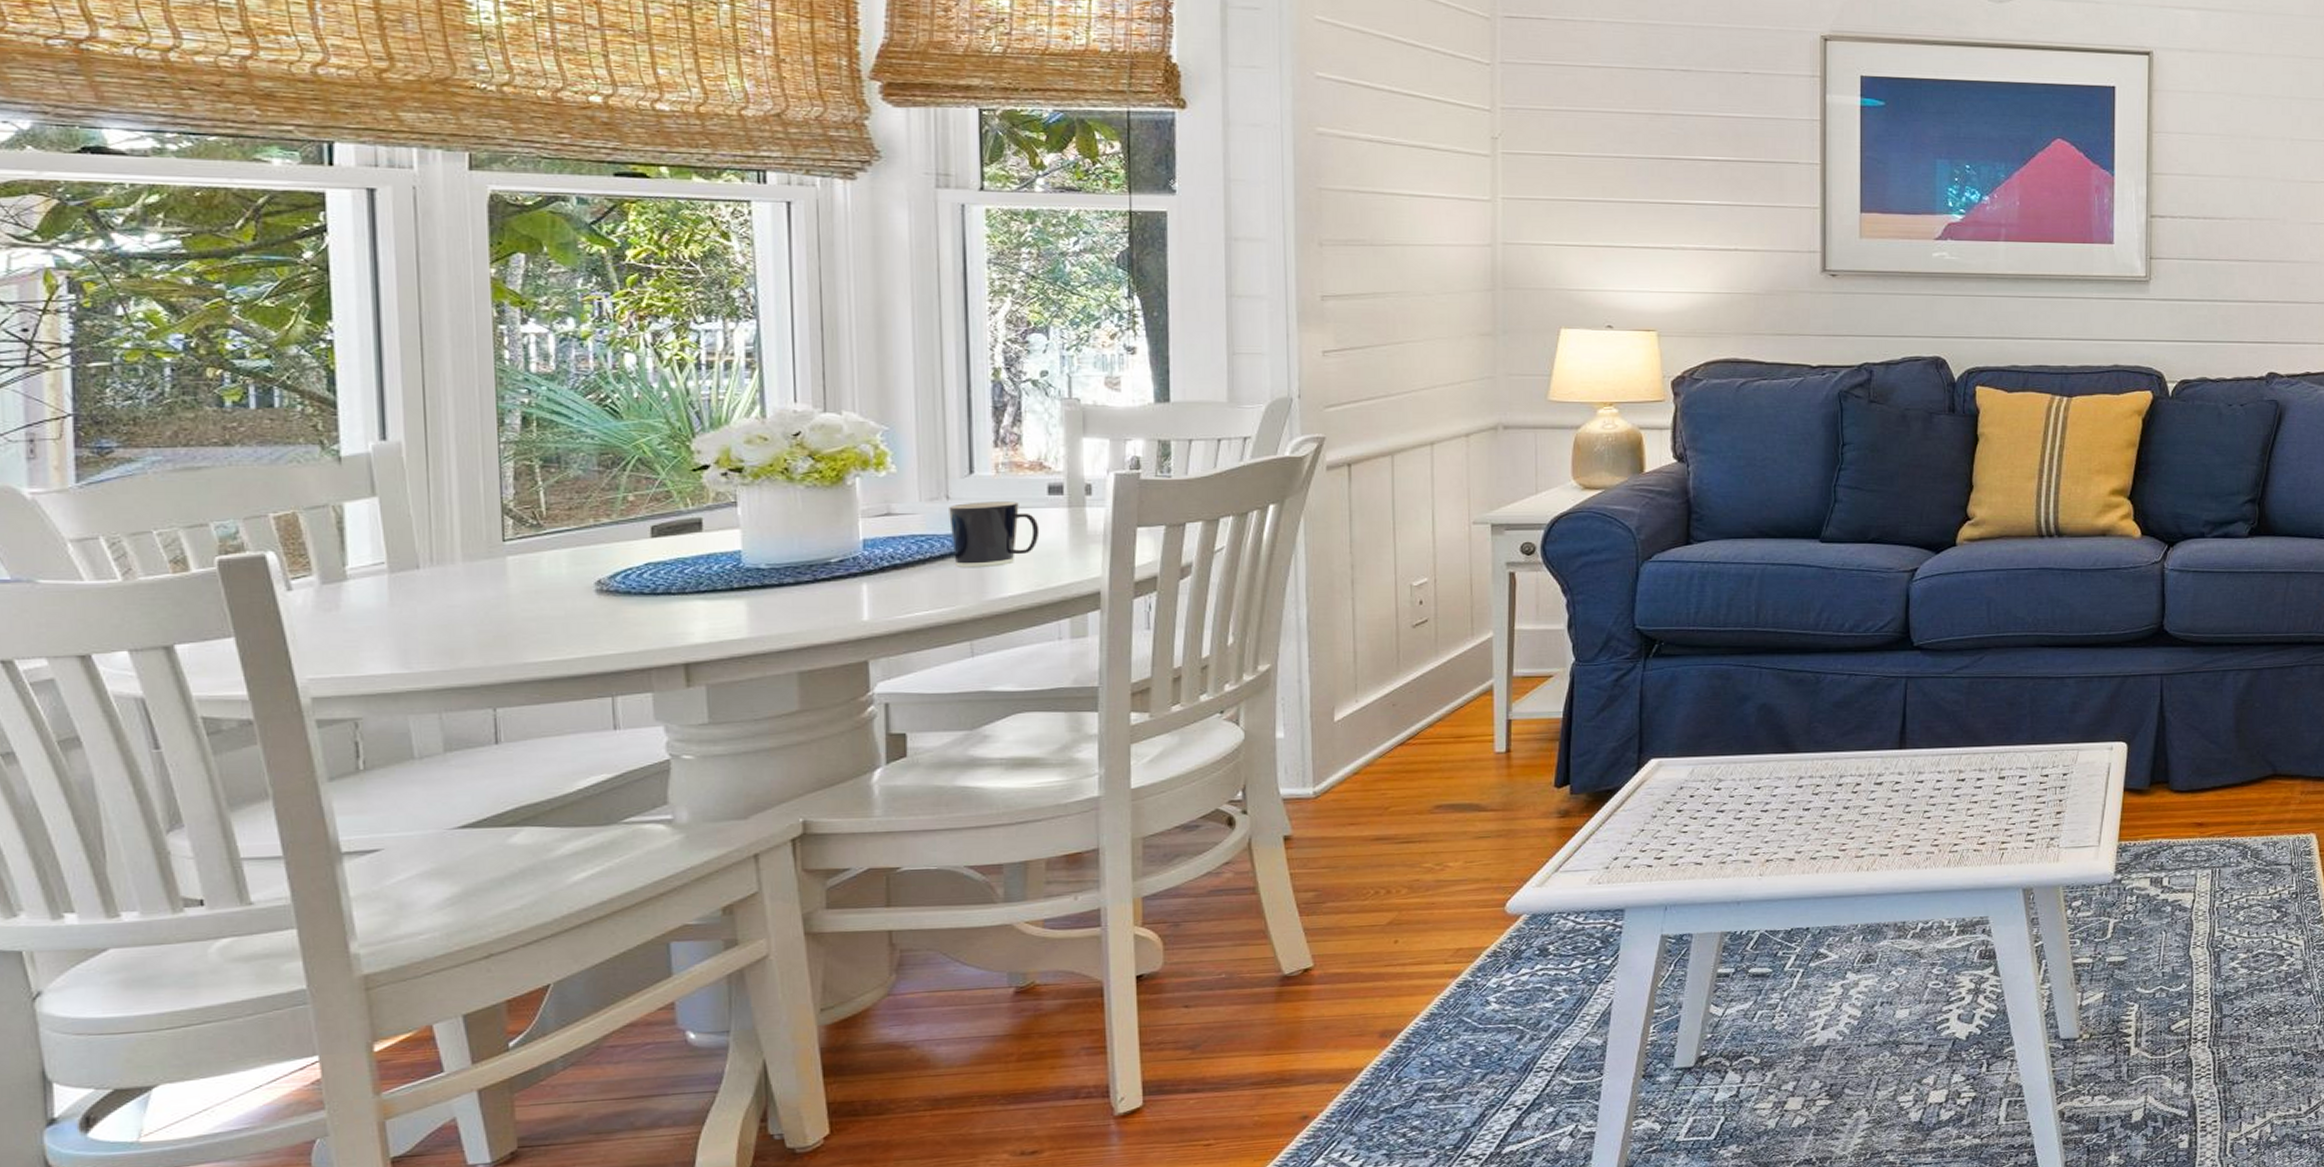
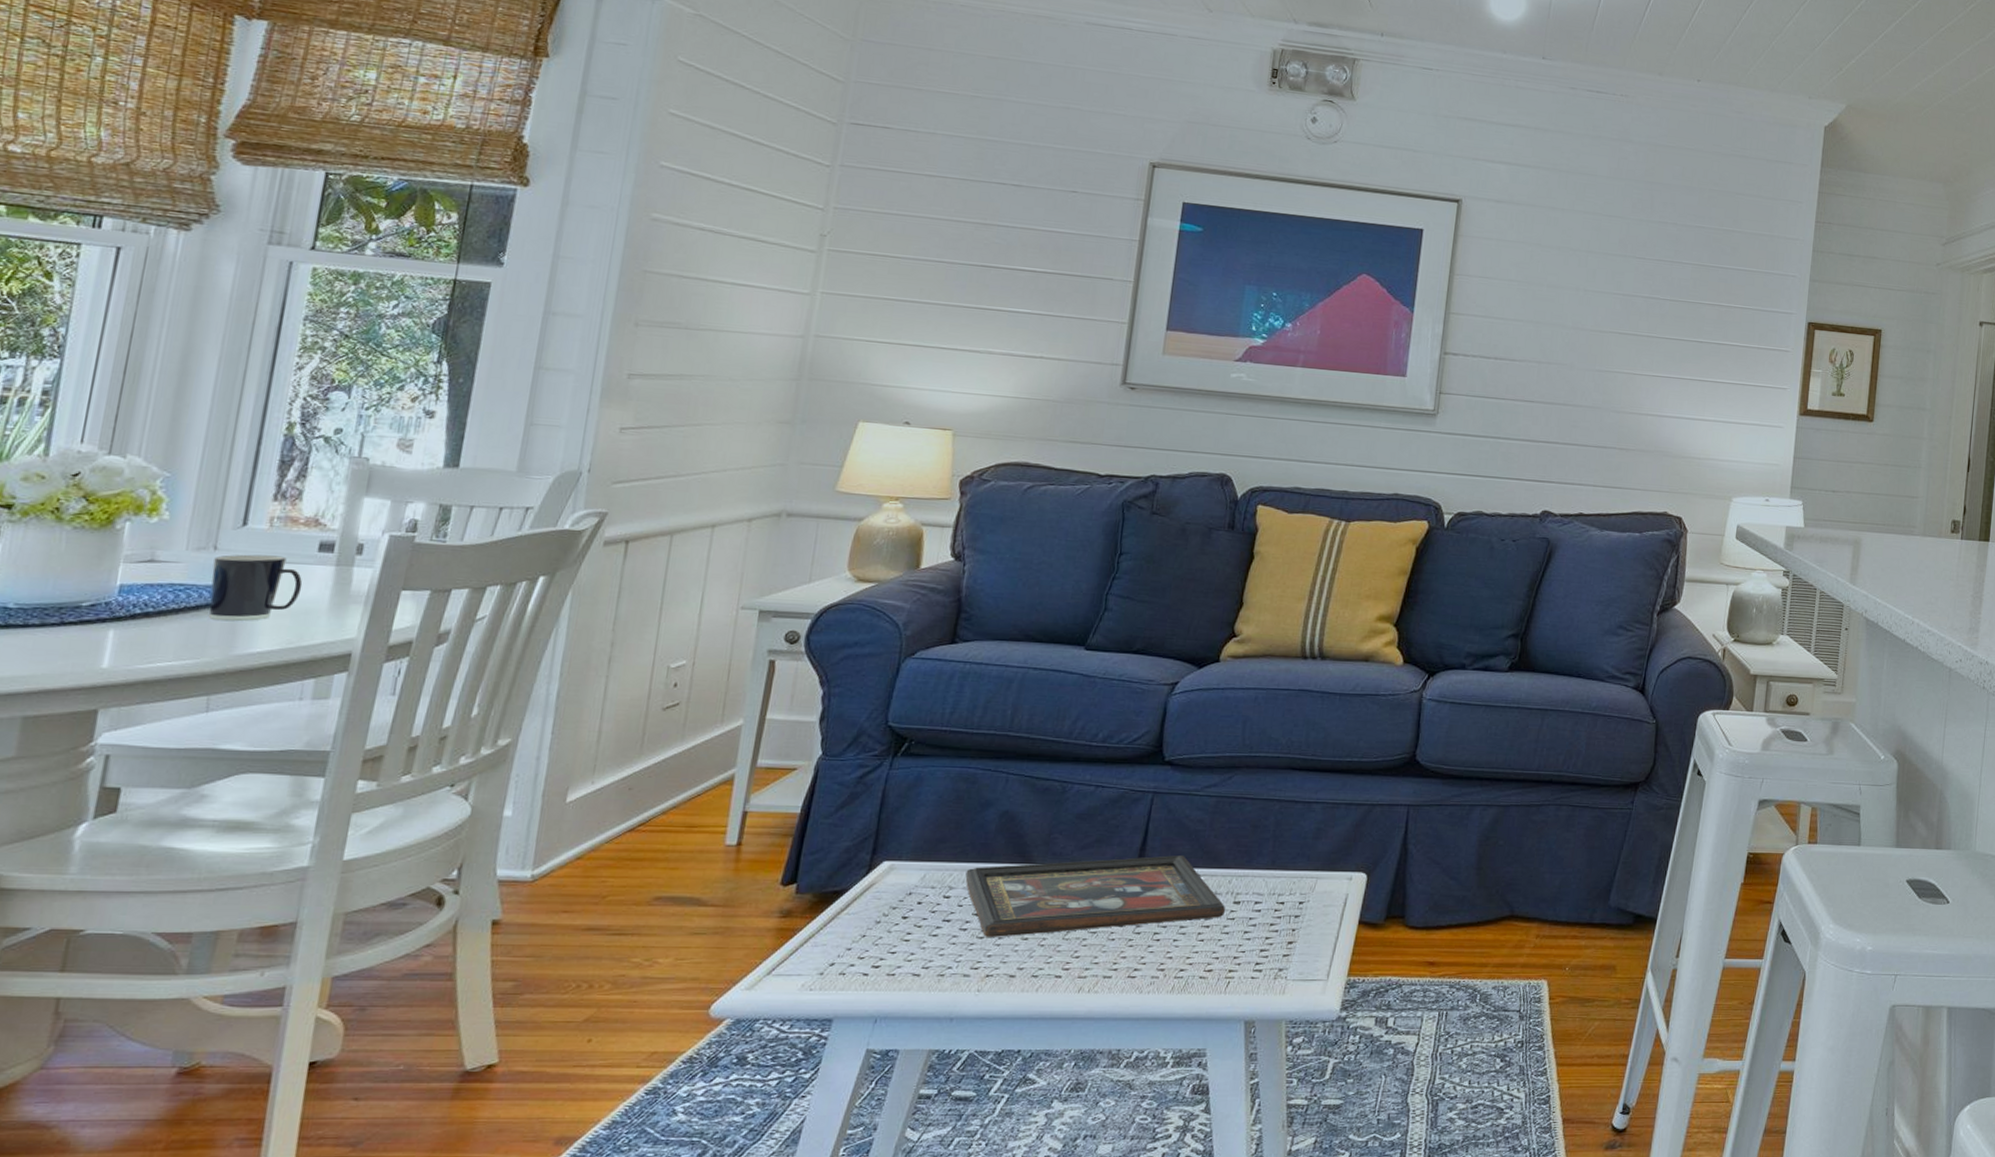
decorative tray: none [1733,735,1991,824] -> present [965,854,1225,937]

